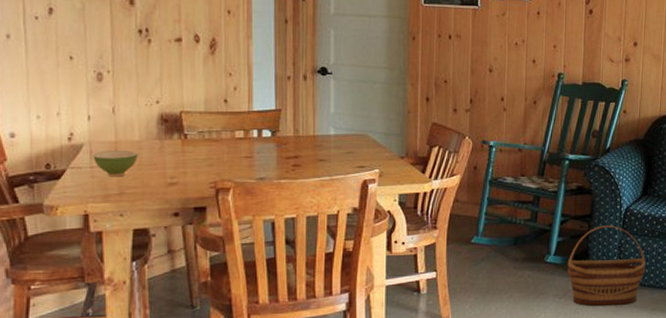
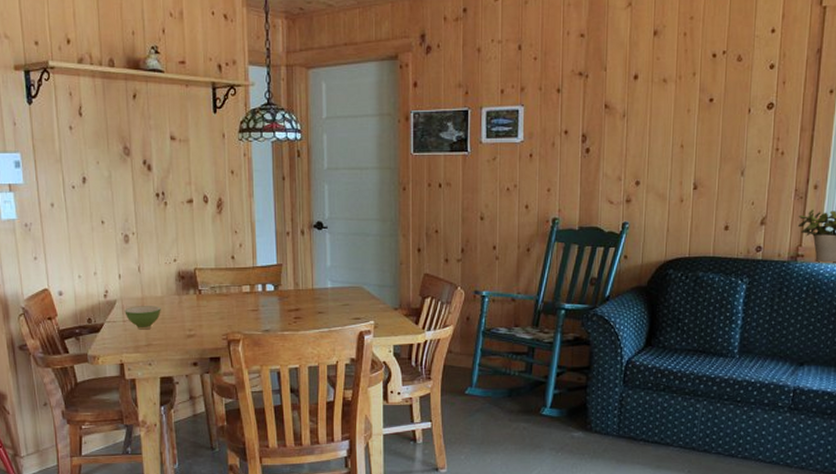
basket: present [567,225,646,306] -> none [564,378,649,461]

